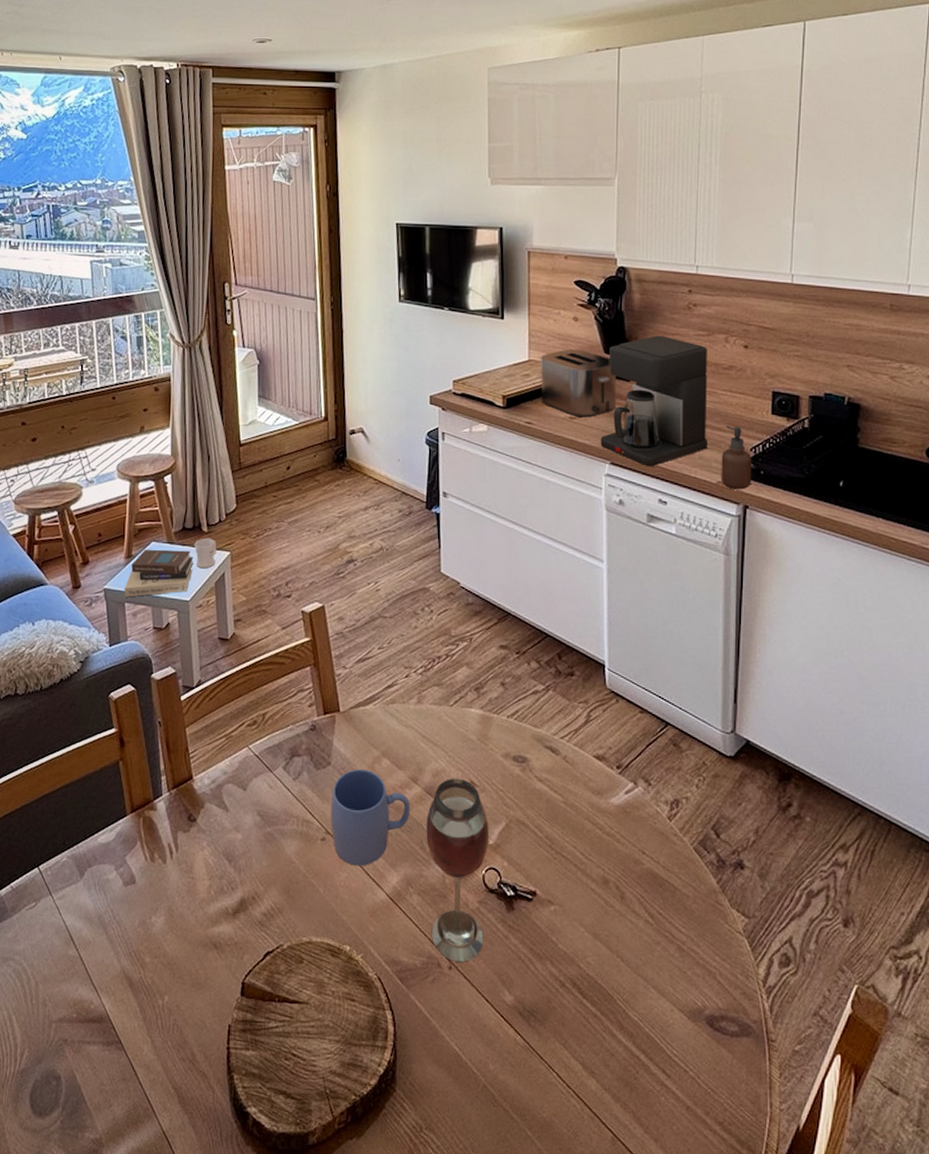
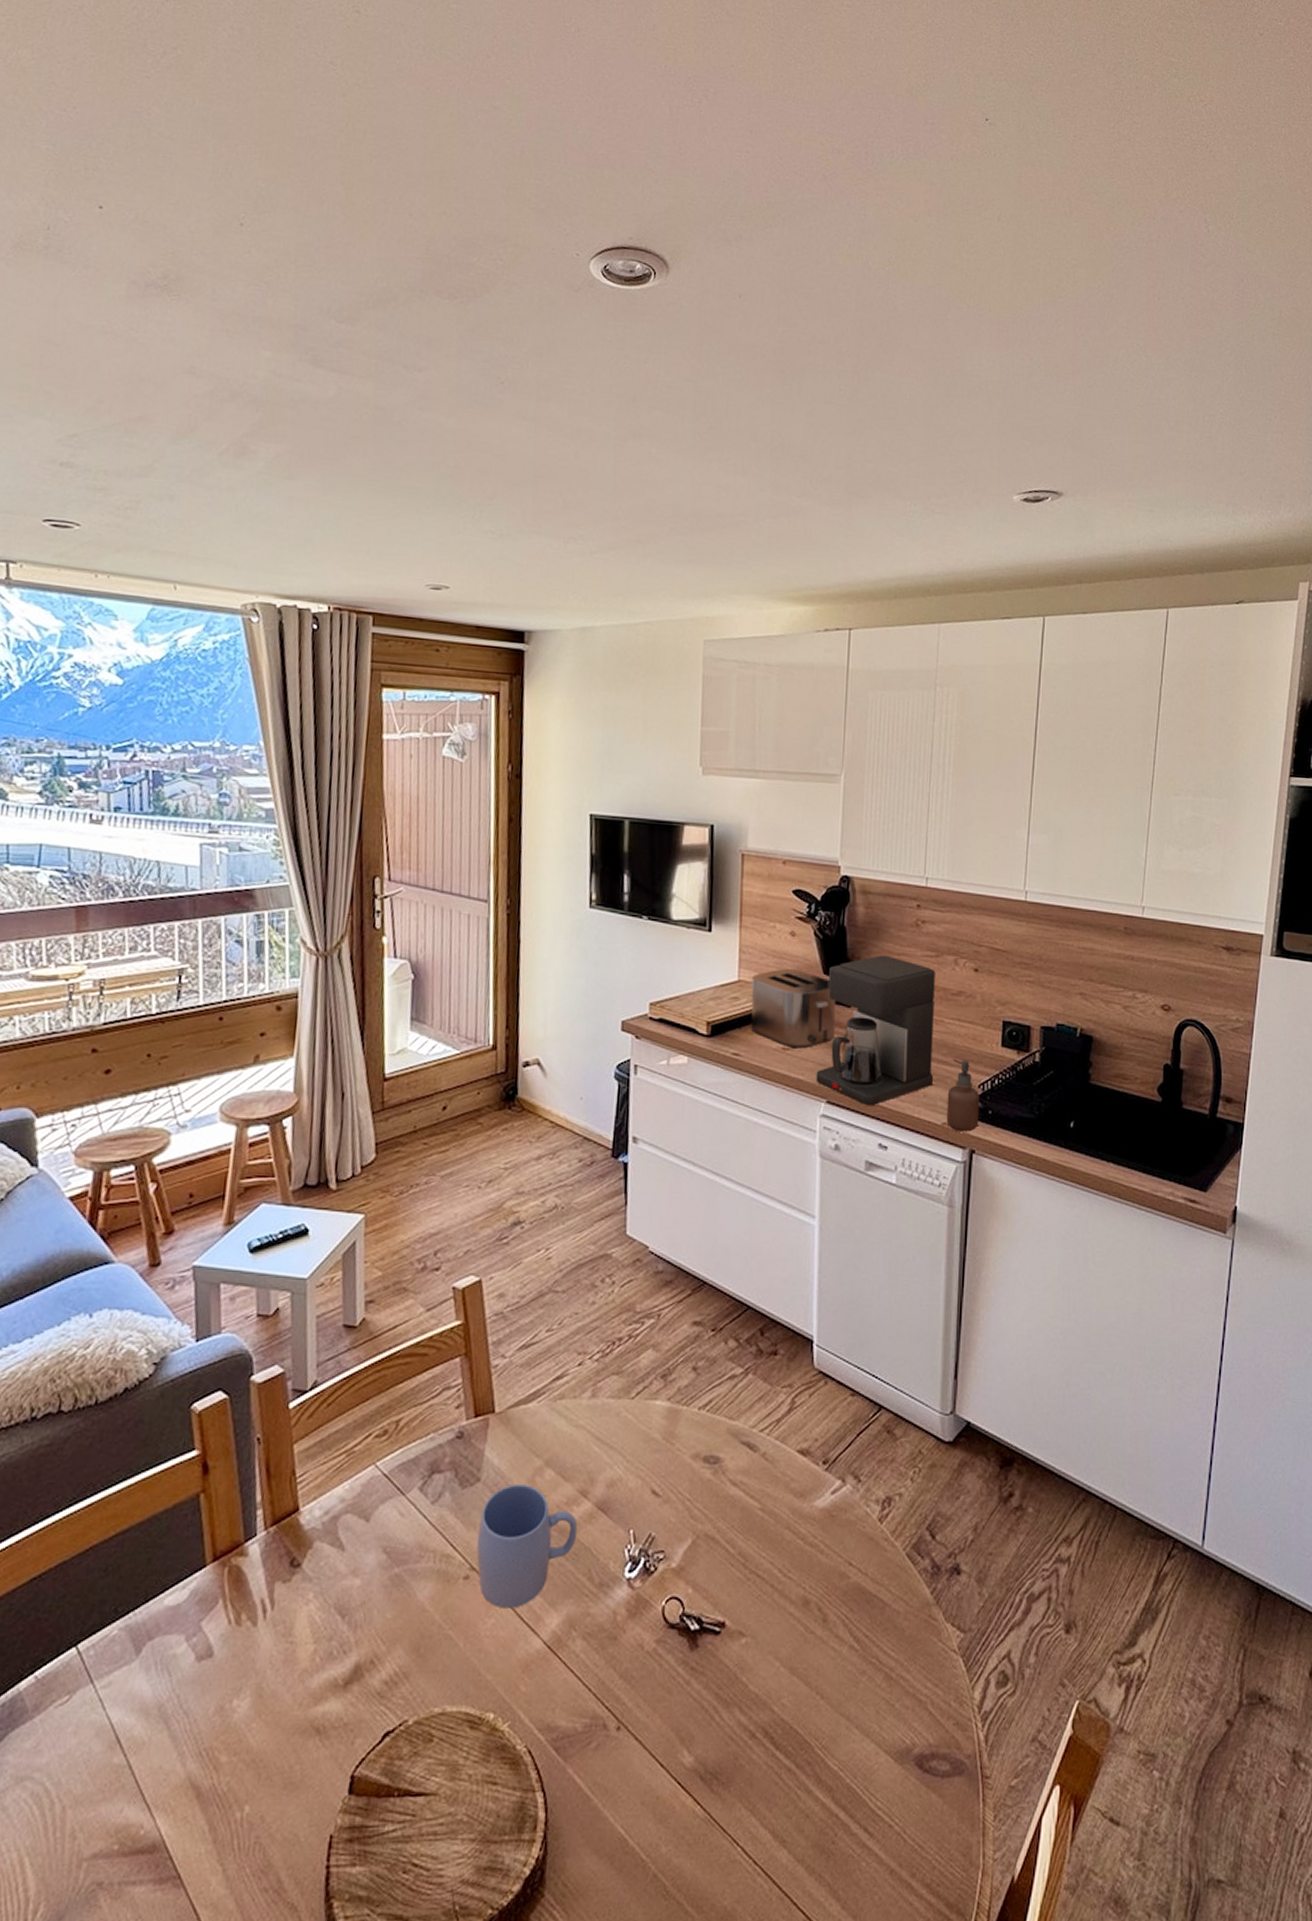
books: present [124,549,193,598] -> none [220,1213,316,1277]
mug: present [194,538,217,569] -> none [317,1197,348,1237]
wineglass: present [426,778,490,962] -> none [595,1488,672,1720]

